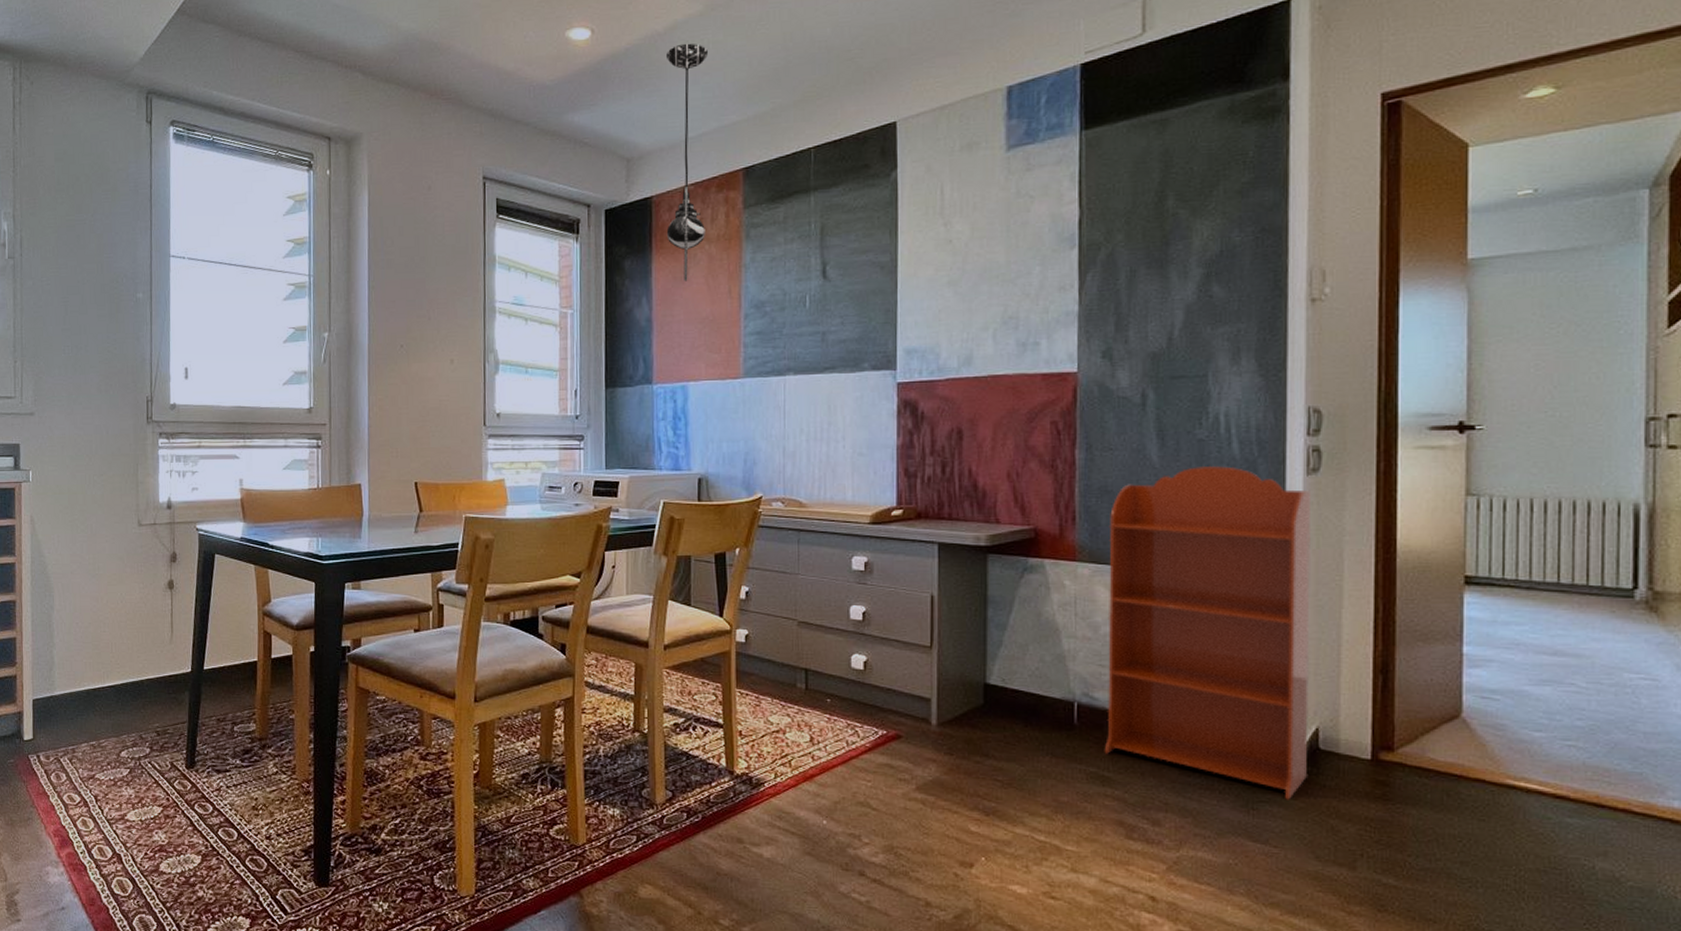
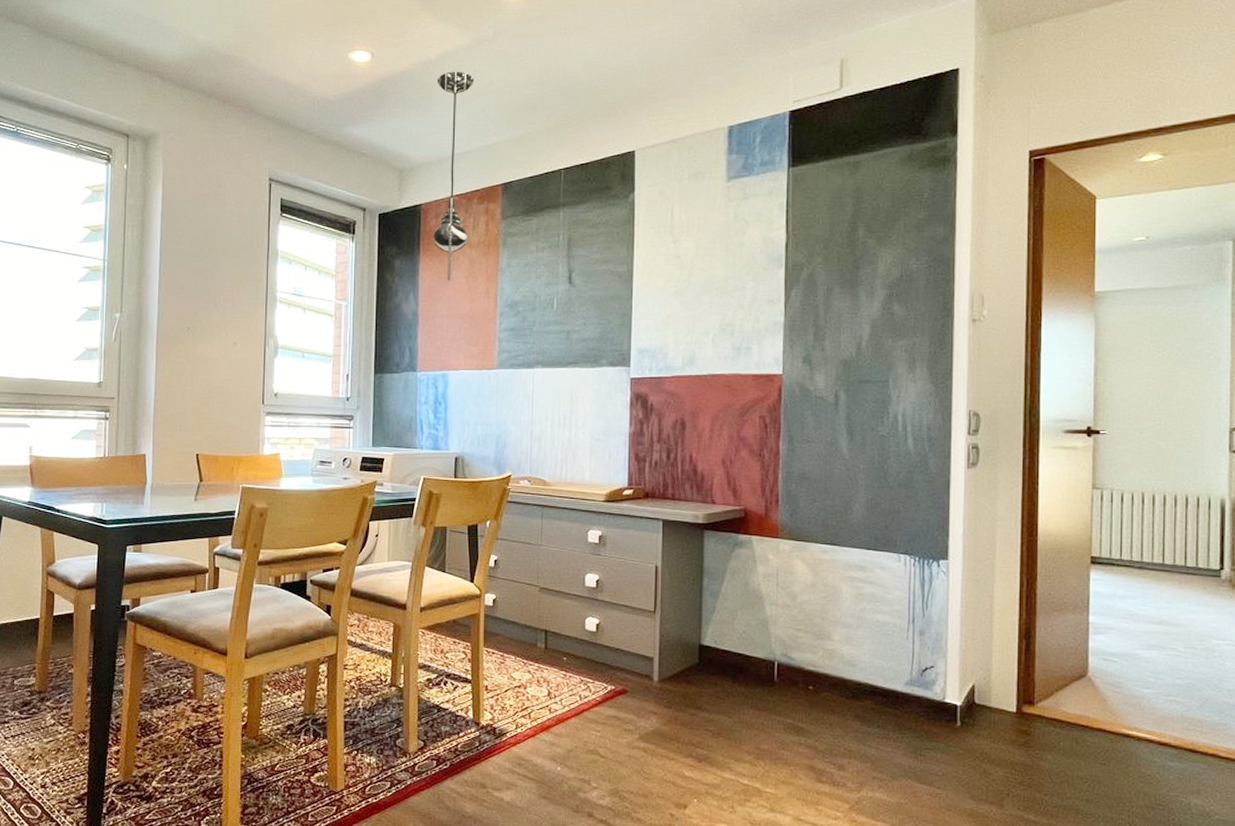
bookcase: present [1104,465,1312,800] -> none [799,458,971,747]

